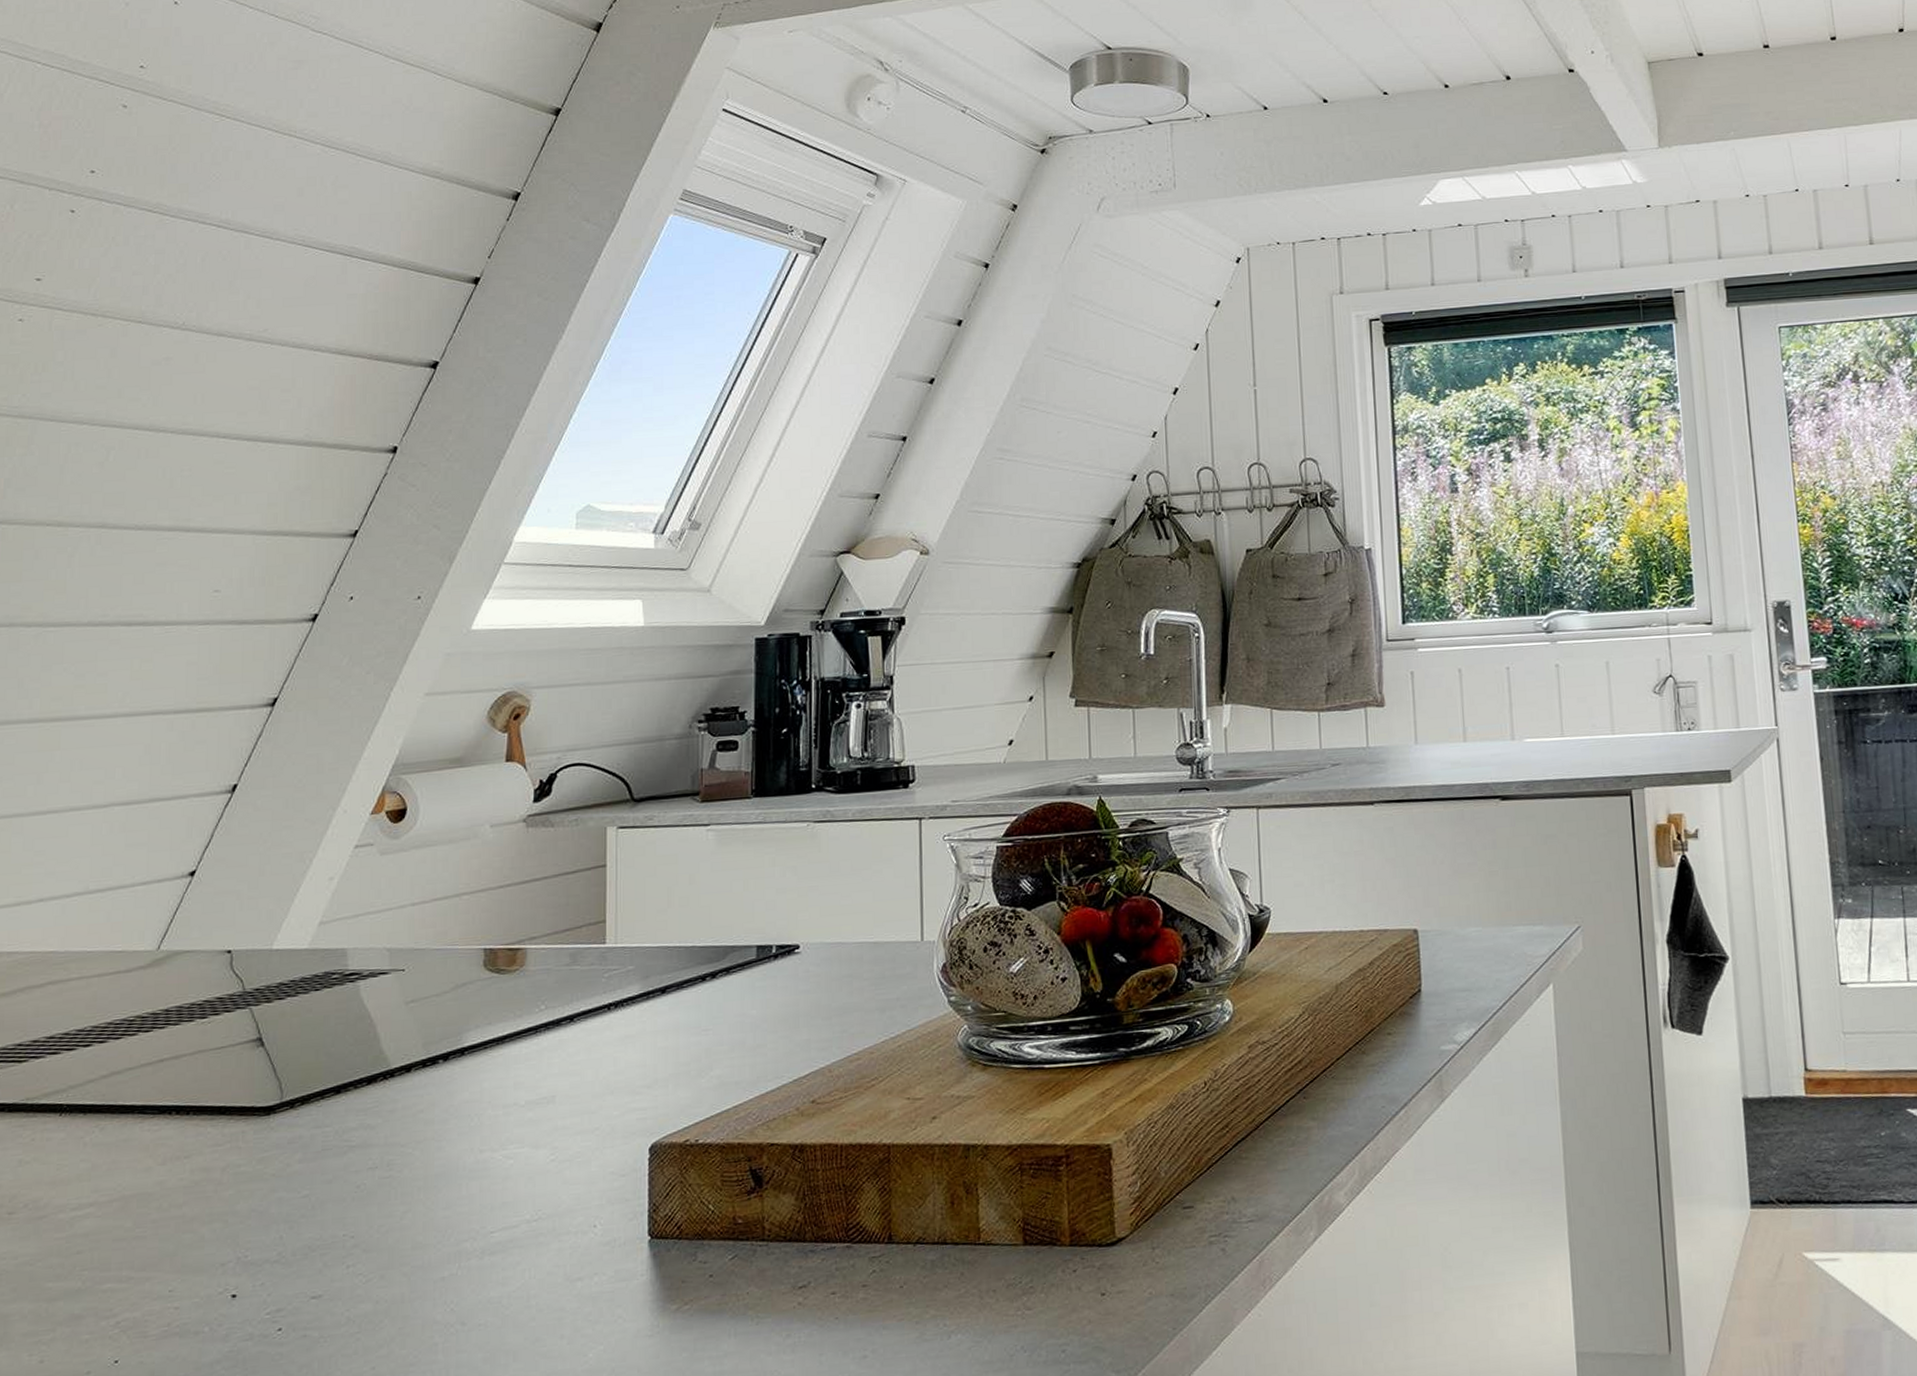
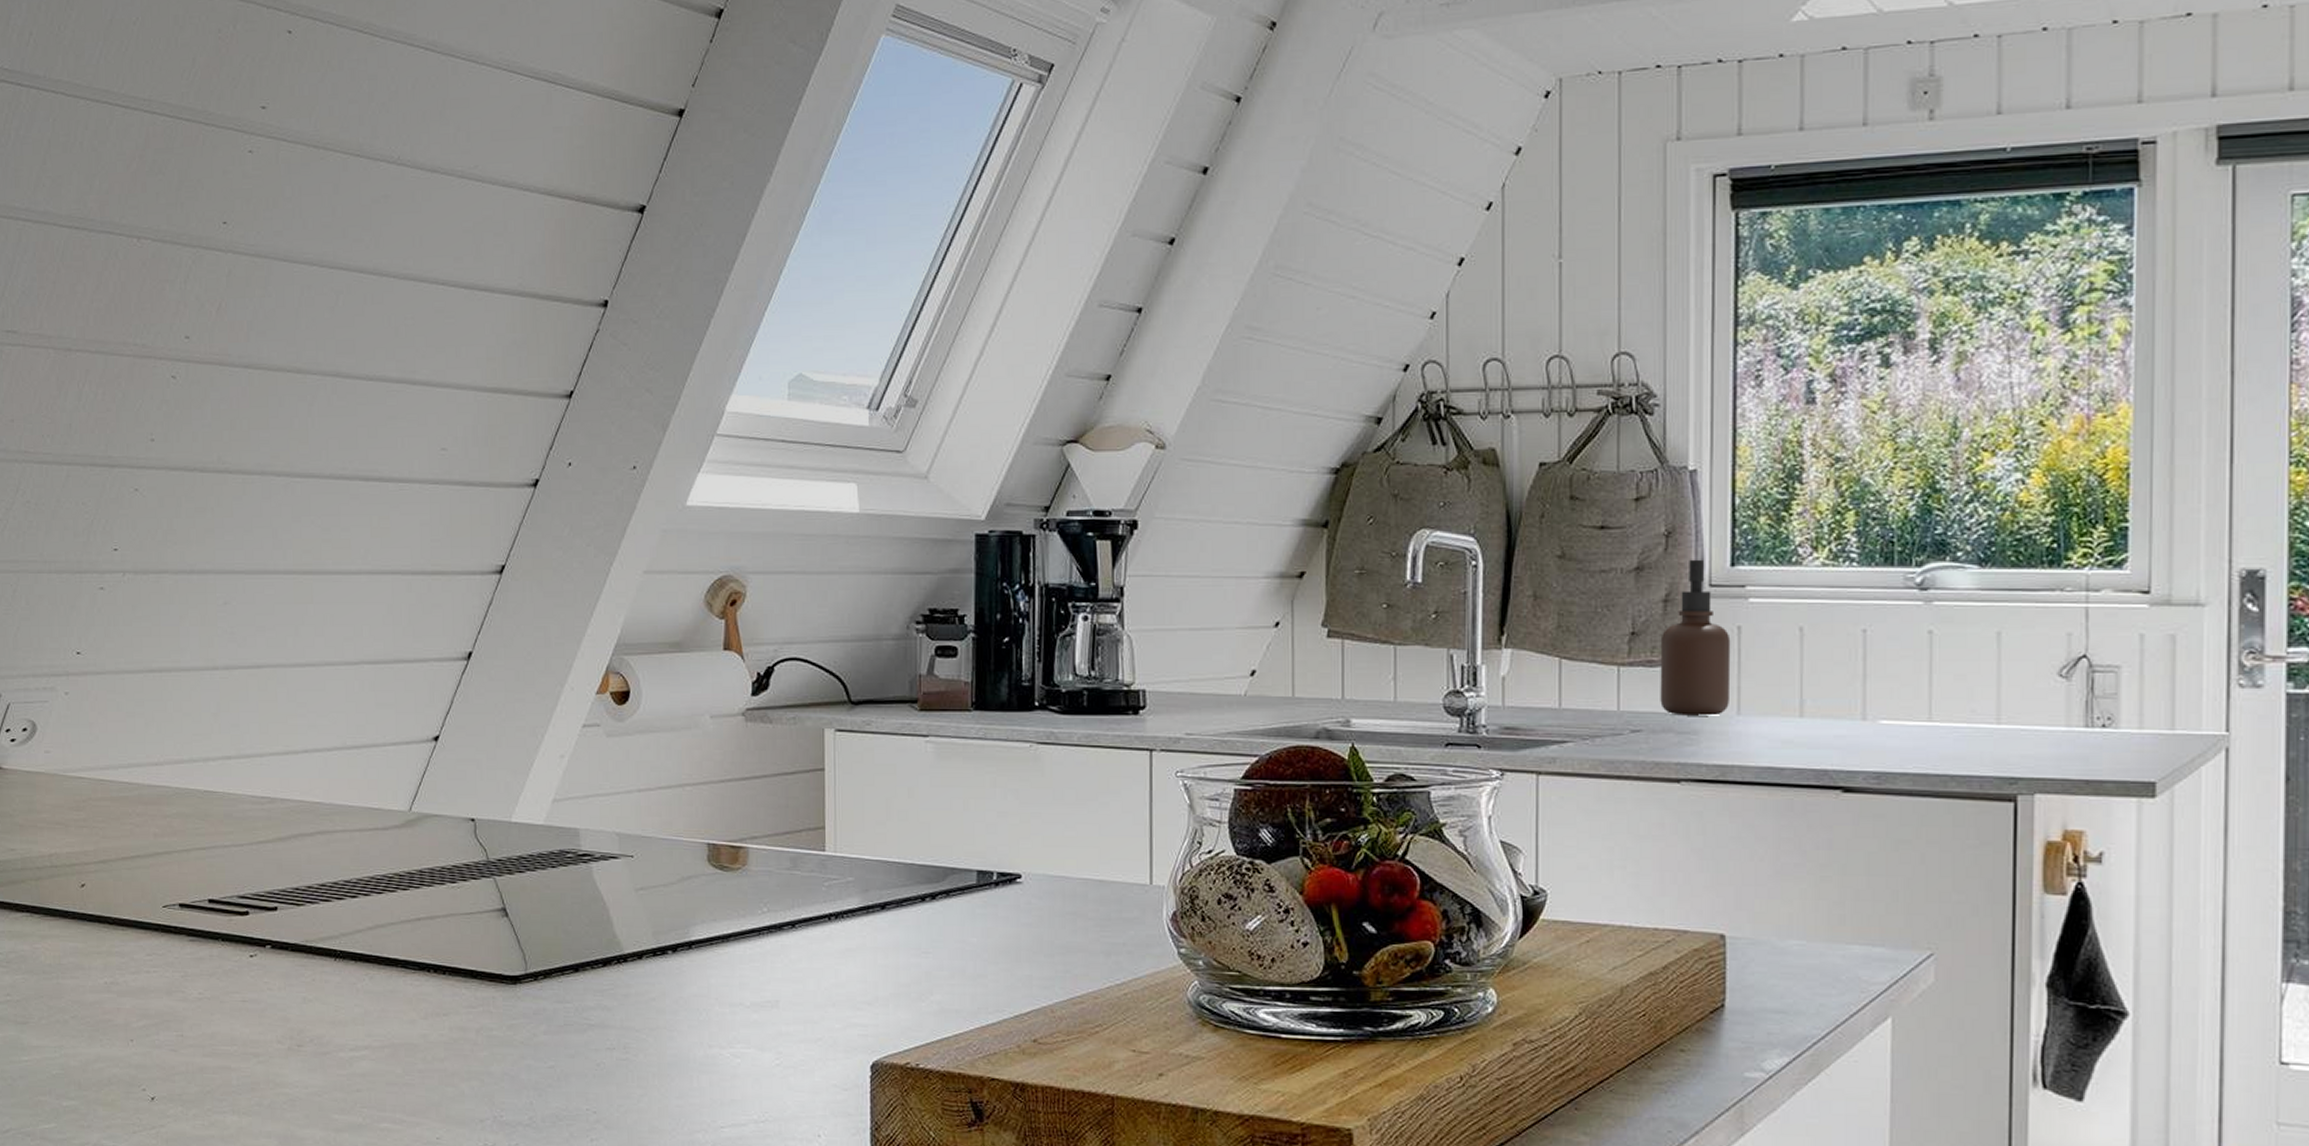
soap dispenser: none [1351,619,1409,749] -> present [1660,559,1731,716]

